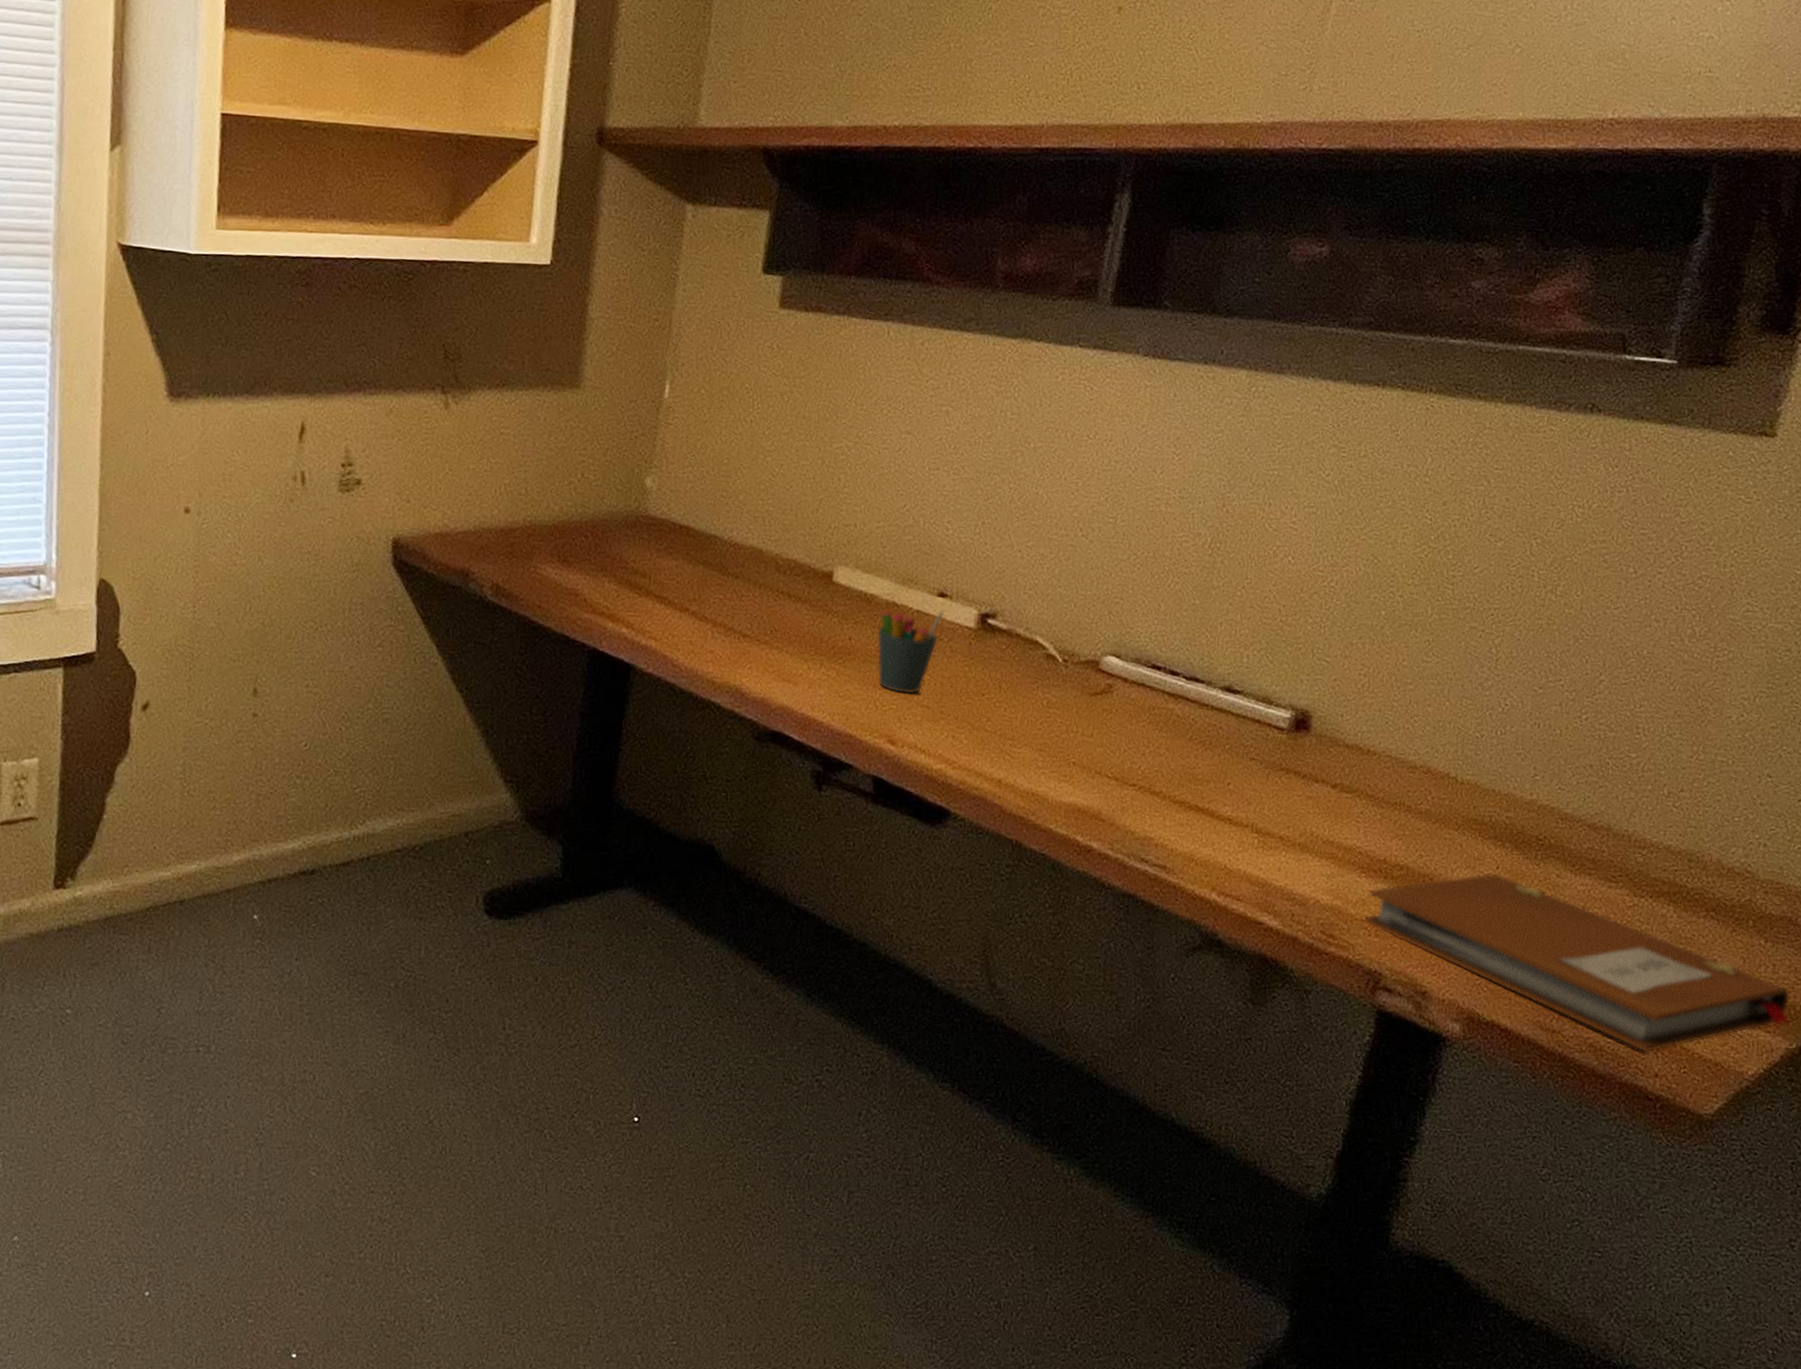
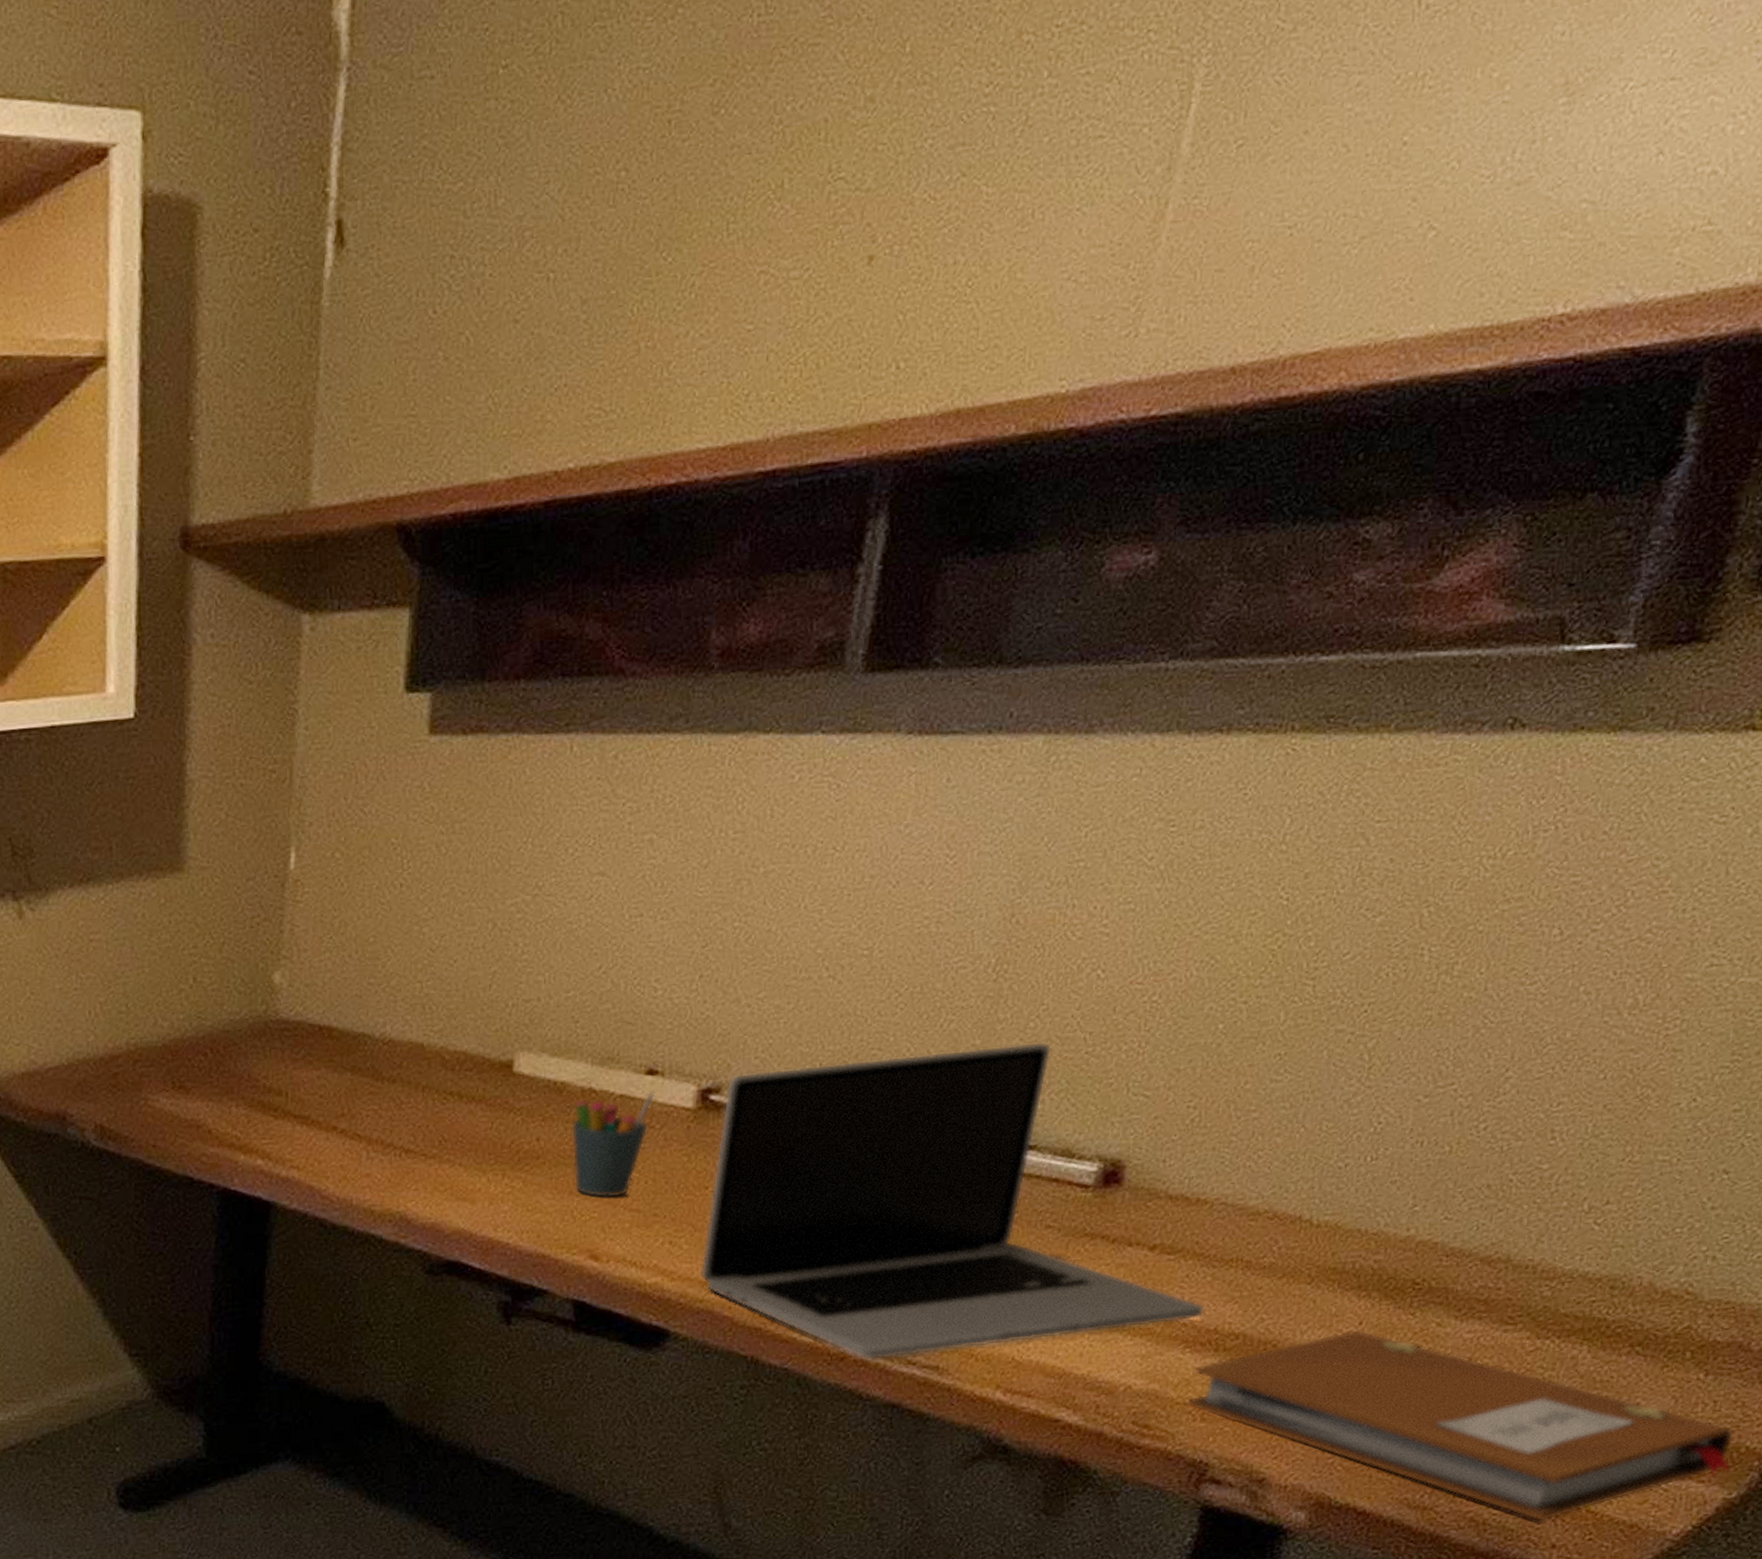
laptop: none [976,604,1376,856] -> present [700,1041,1205,1361]

